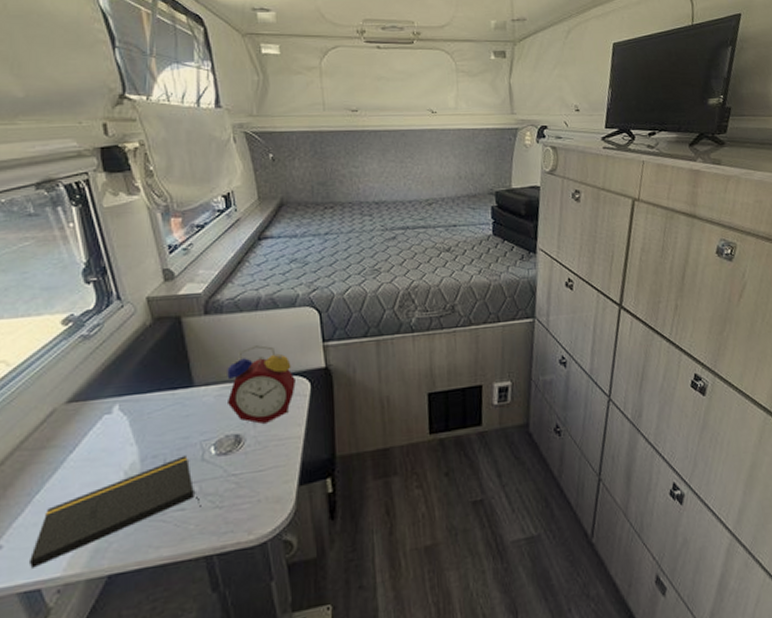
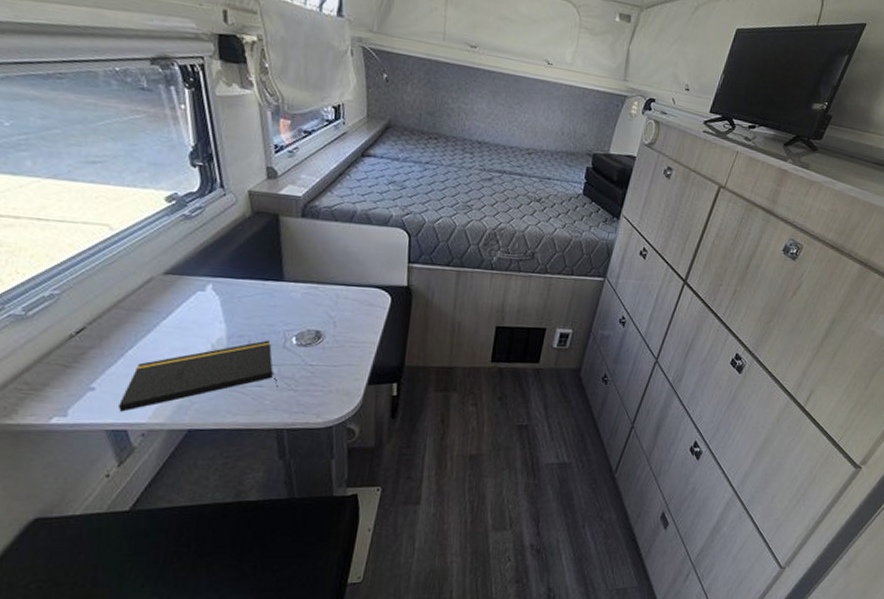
alarm clock: present [227,345,296,425] -> none [313,254,378,327]

